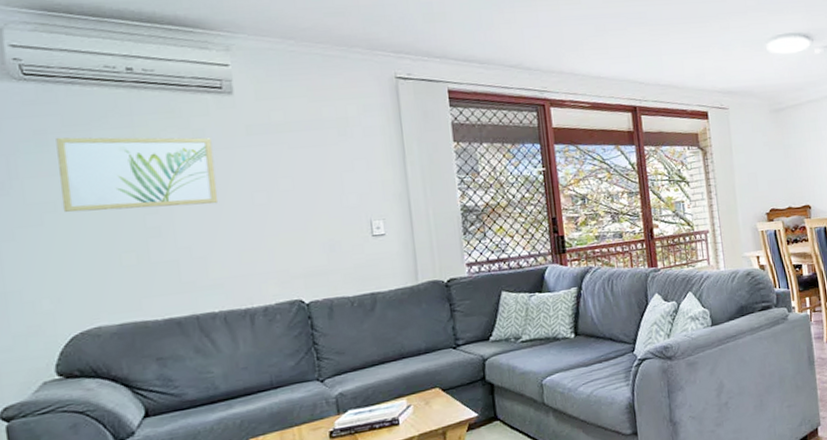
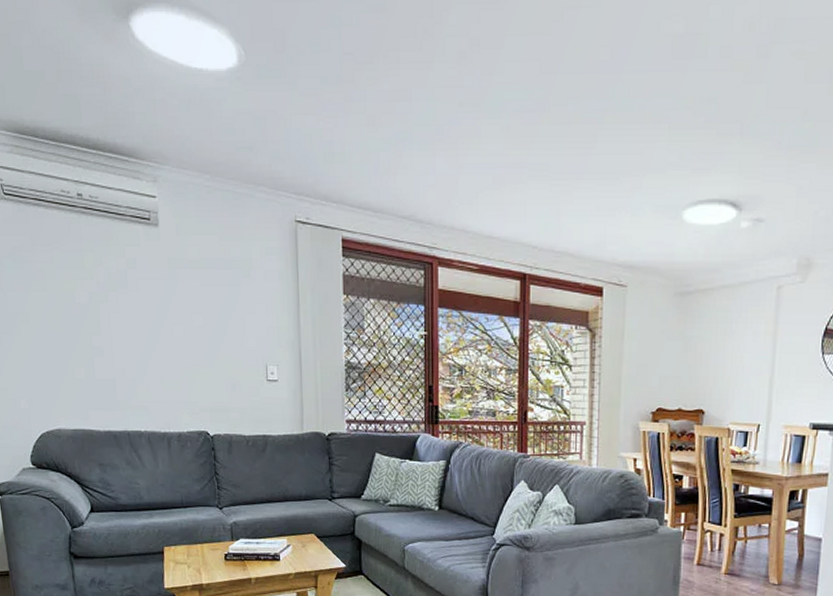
wall art: present [56,137,219,213] -> none [28,255,146,332]

